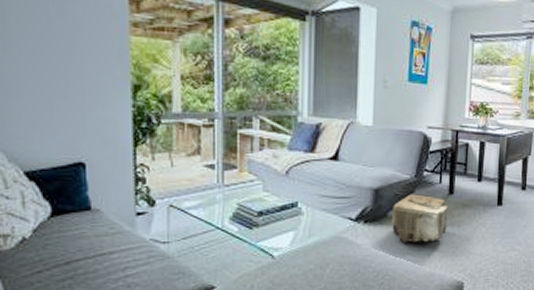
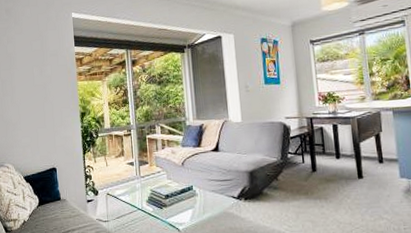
pouf: present [392,194,448,244] -> none [266,173,316,216]

